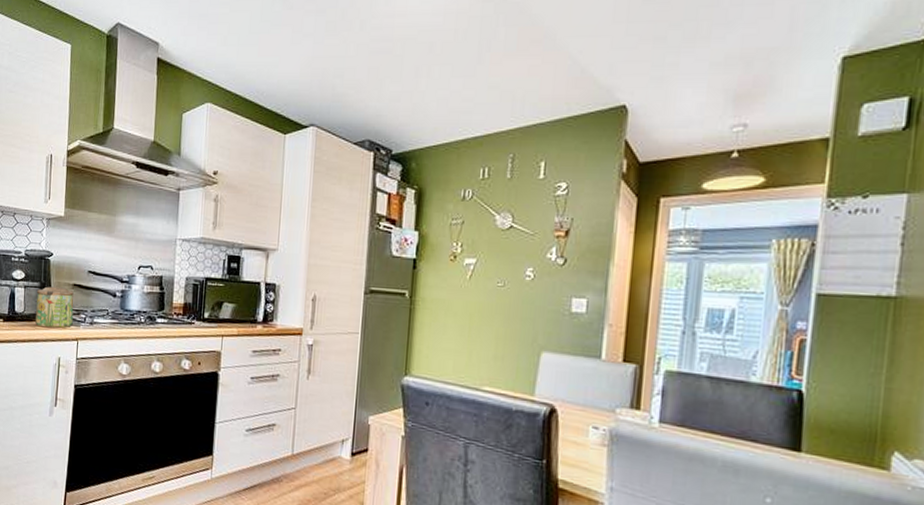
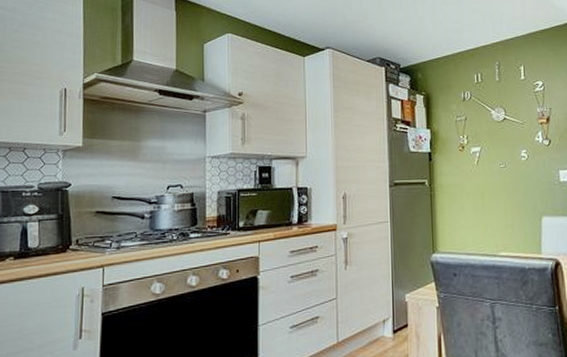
canister: present [35,286,74,329] -> none [53,216,97,260]

